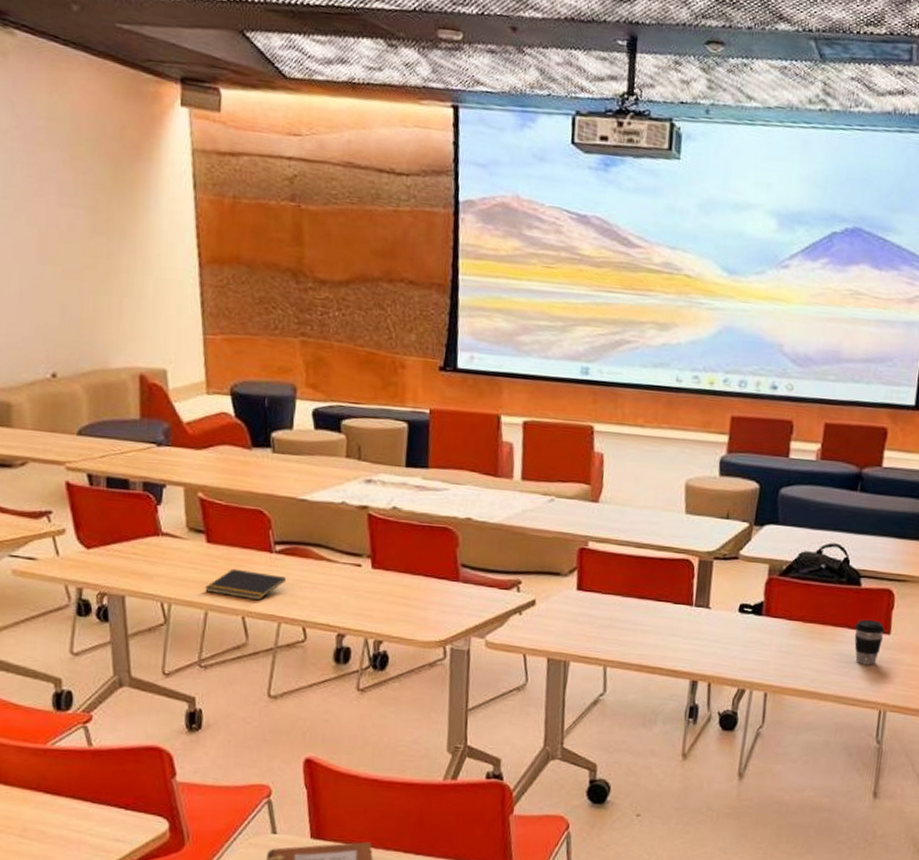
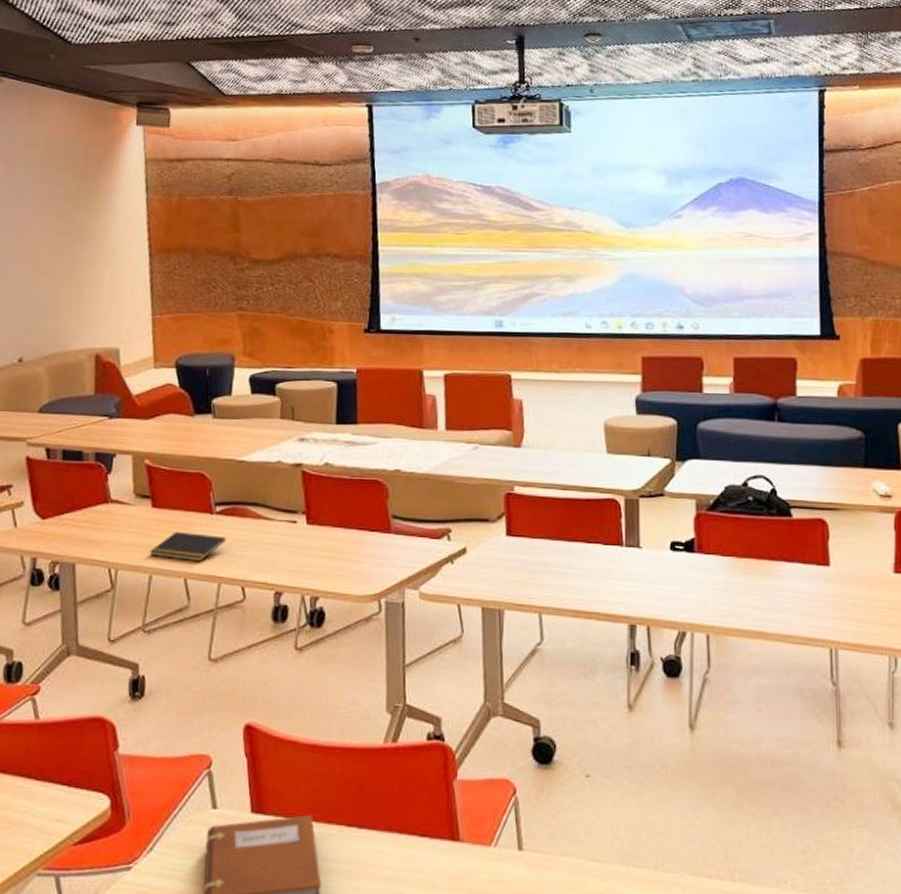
coffee cup: present [854,619,885,665] -> none [792,551,823,600]

